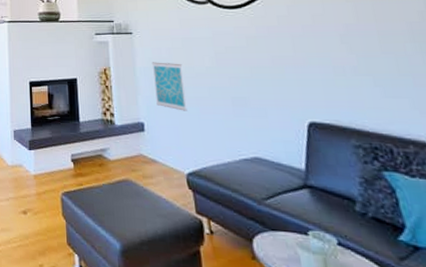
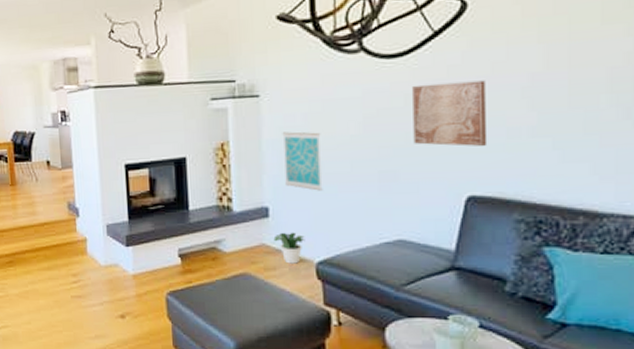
potted plant: none [149,145,176,174] -> present [273,232,305,264]
wall art: none [252,28,319,80] -> present [413,80,488,146]

